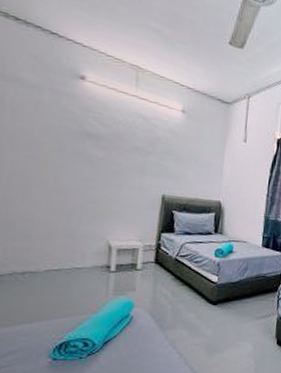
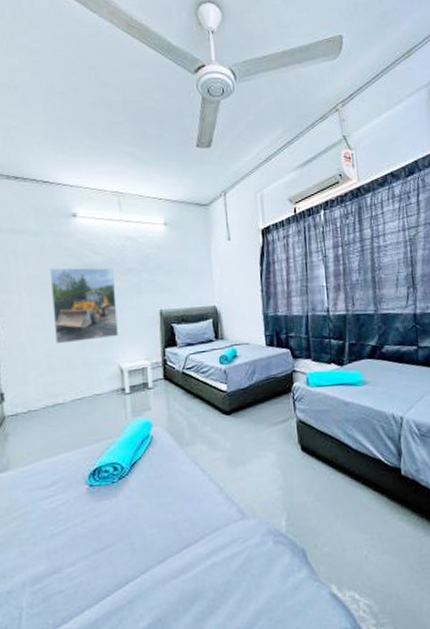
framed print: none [37,127,118,213] -> present [50,268,118,344]

